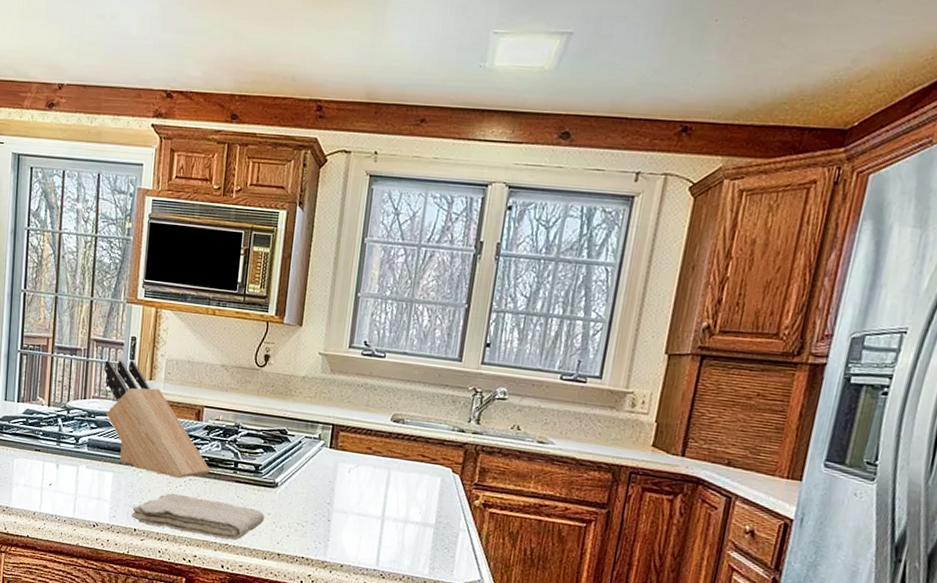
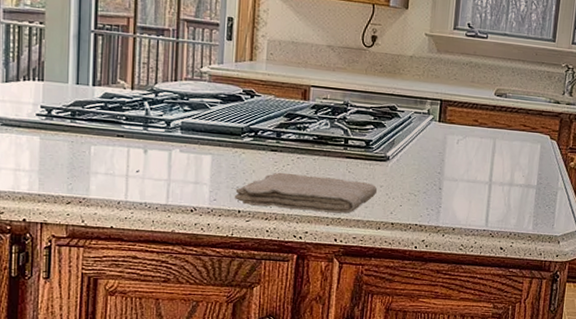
knife block: present [104,360,210,479] -> none [198,40,319,158]

